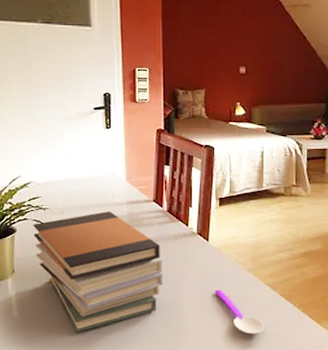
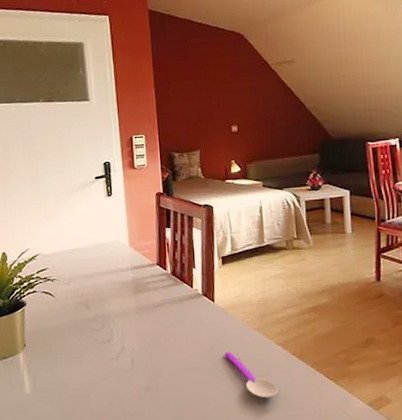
book stack: present [33,211,163,333] -> none [42,278,172,406]

